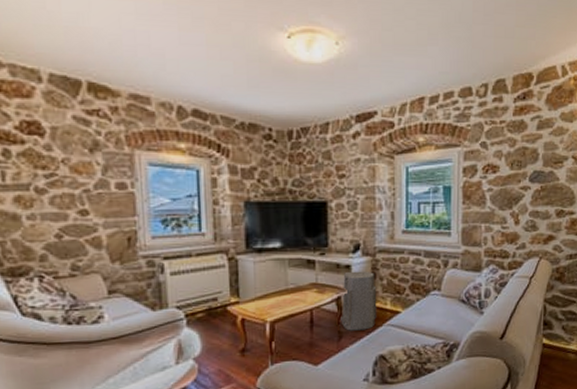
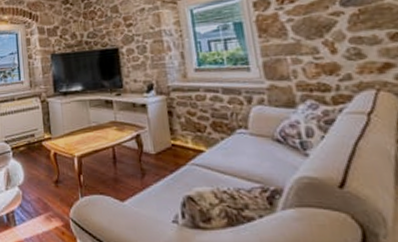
air purifier: present [341,271,377,331] -> none [140,109,179,169]

